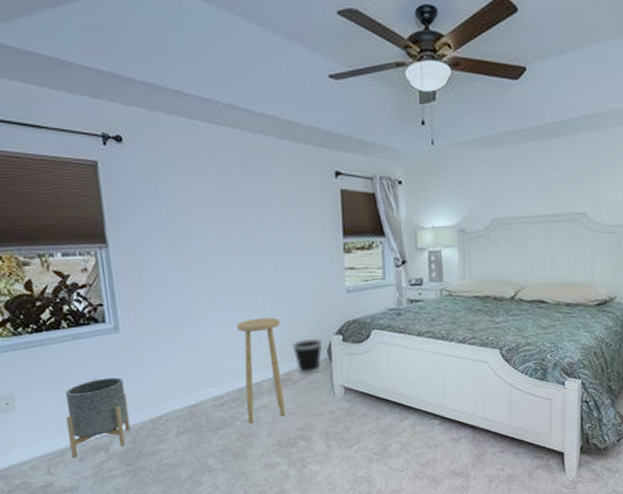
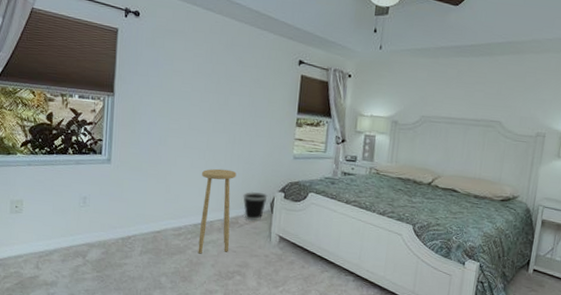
planter: present [65,377,131,458] -> none [57,198,107,259]

